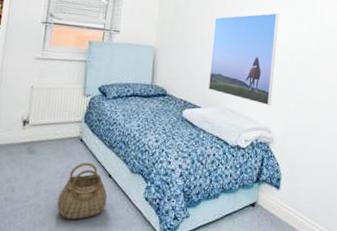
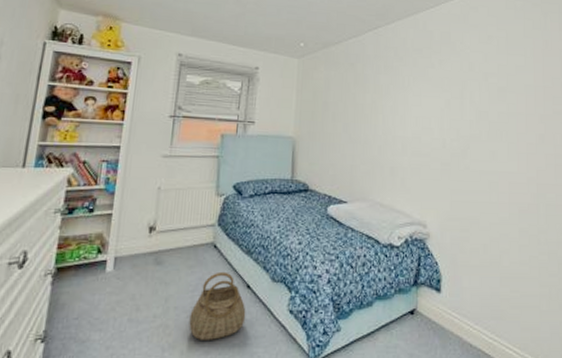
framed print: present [209,13,279,105] -> none [355,94,427,197]

